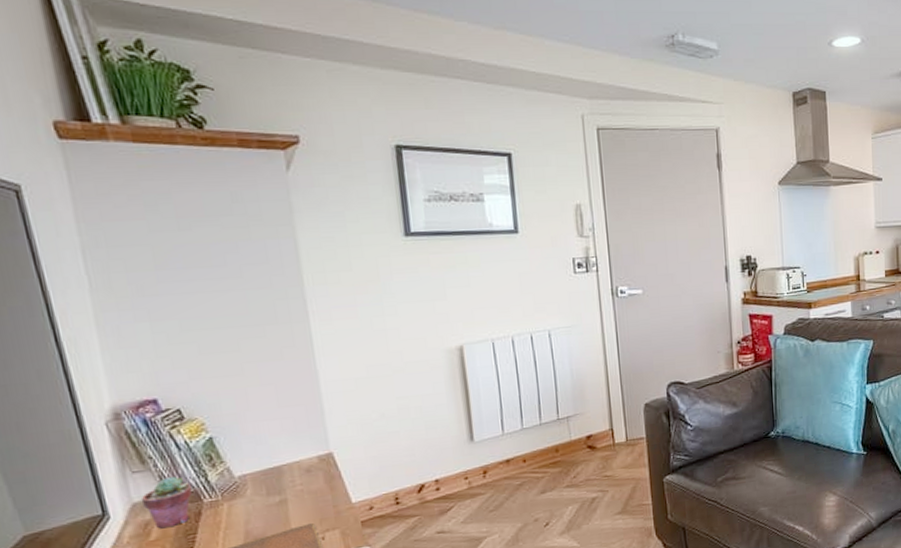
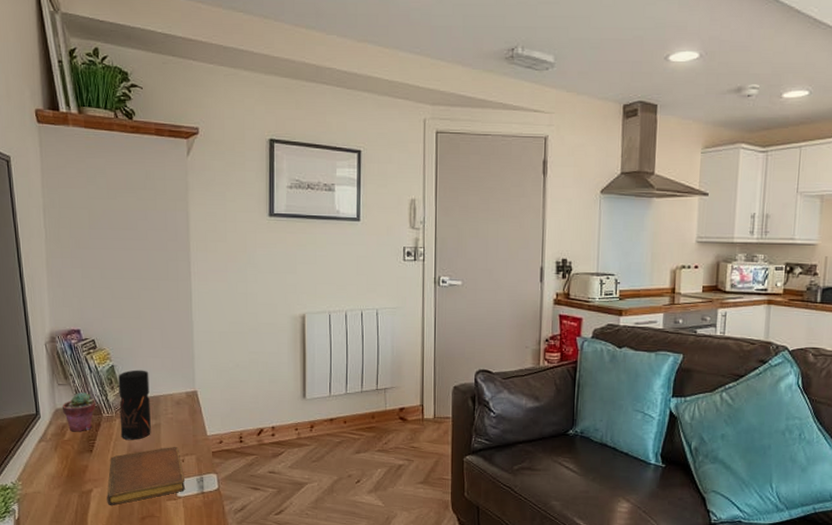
pepper grinder: none [220,437,275,526] -> present [118,370,151,440]

